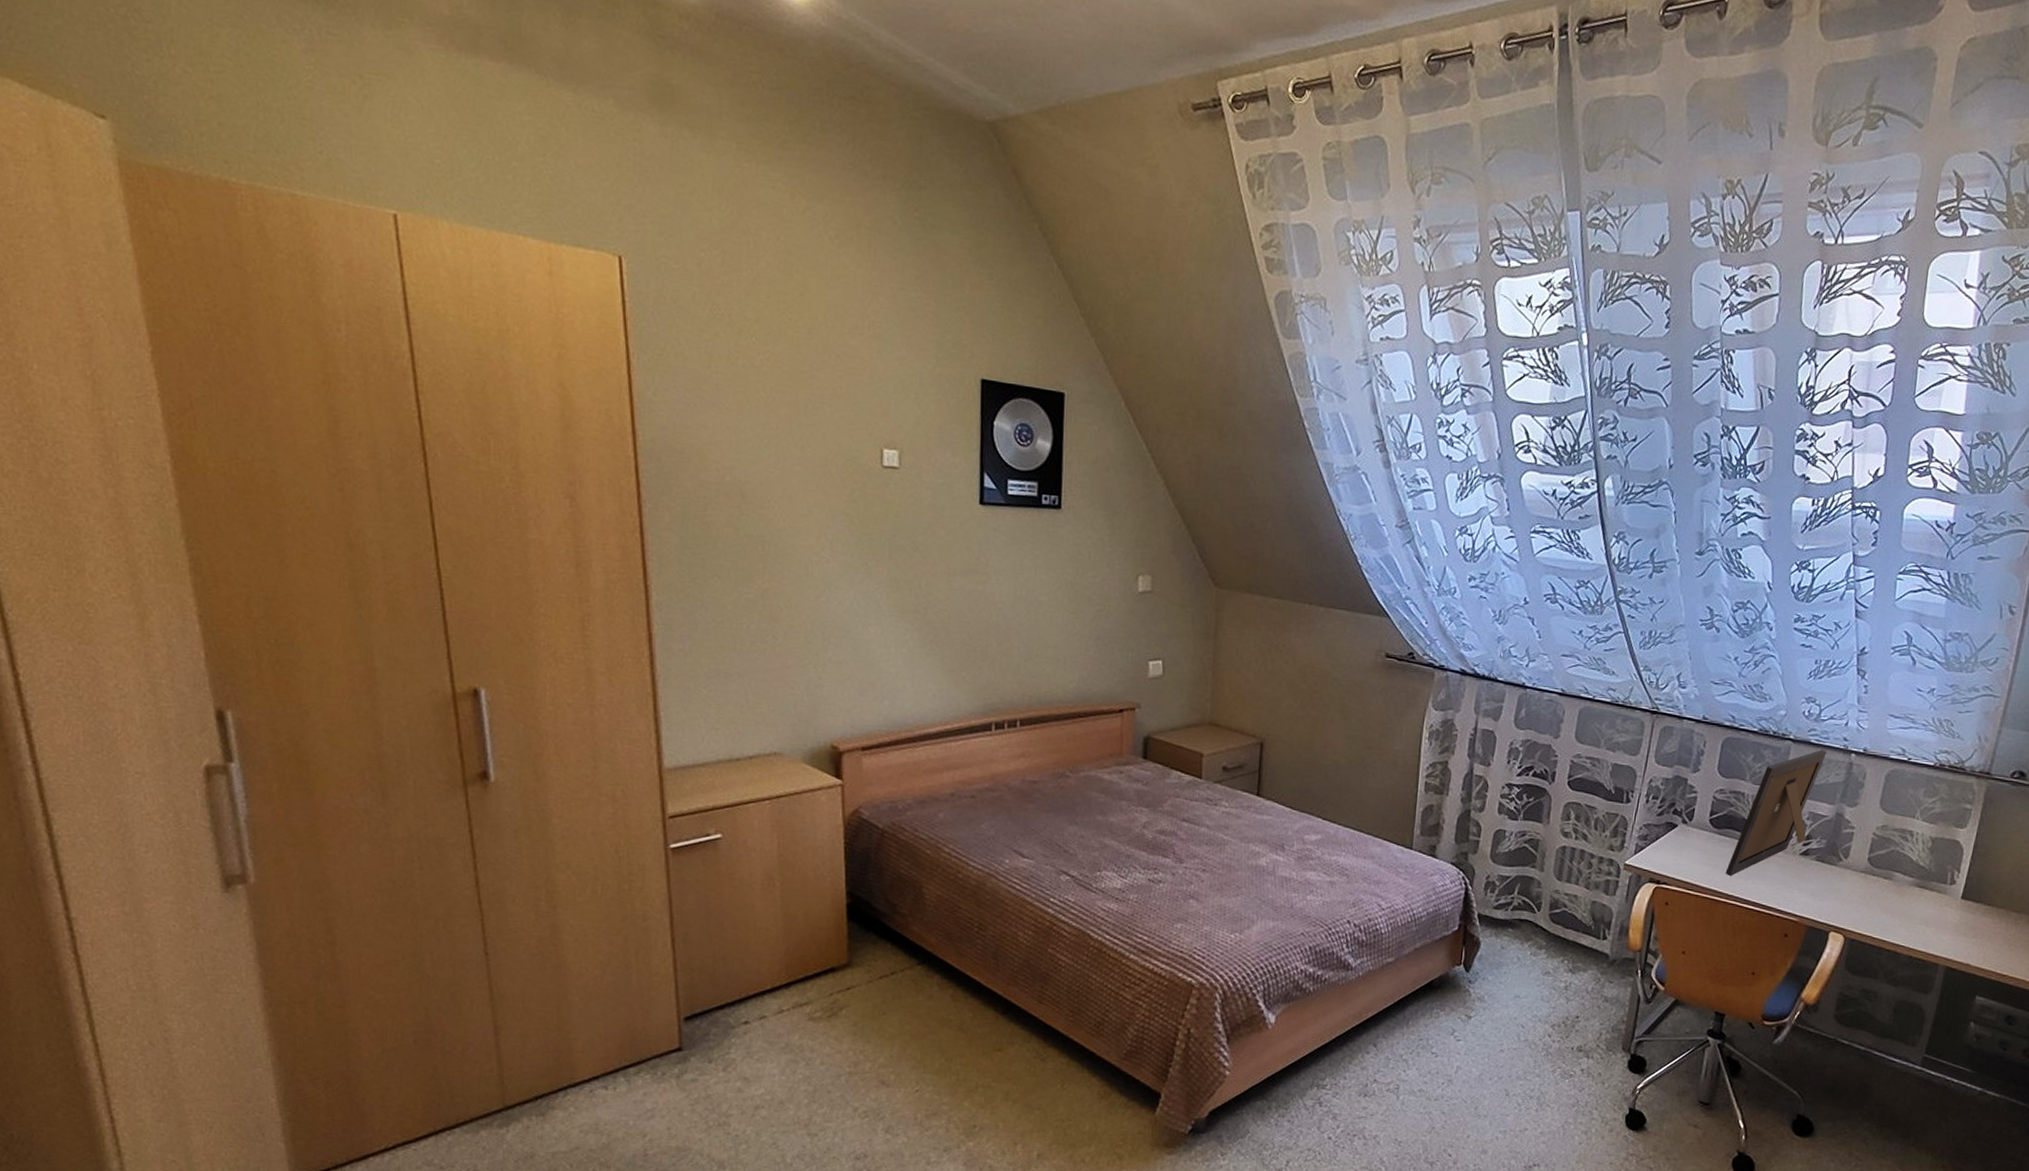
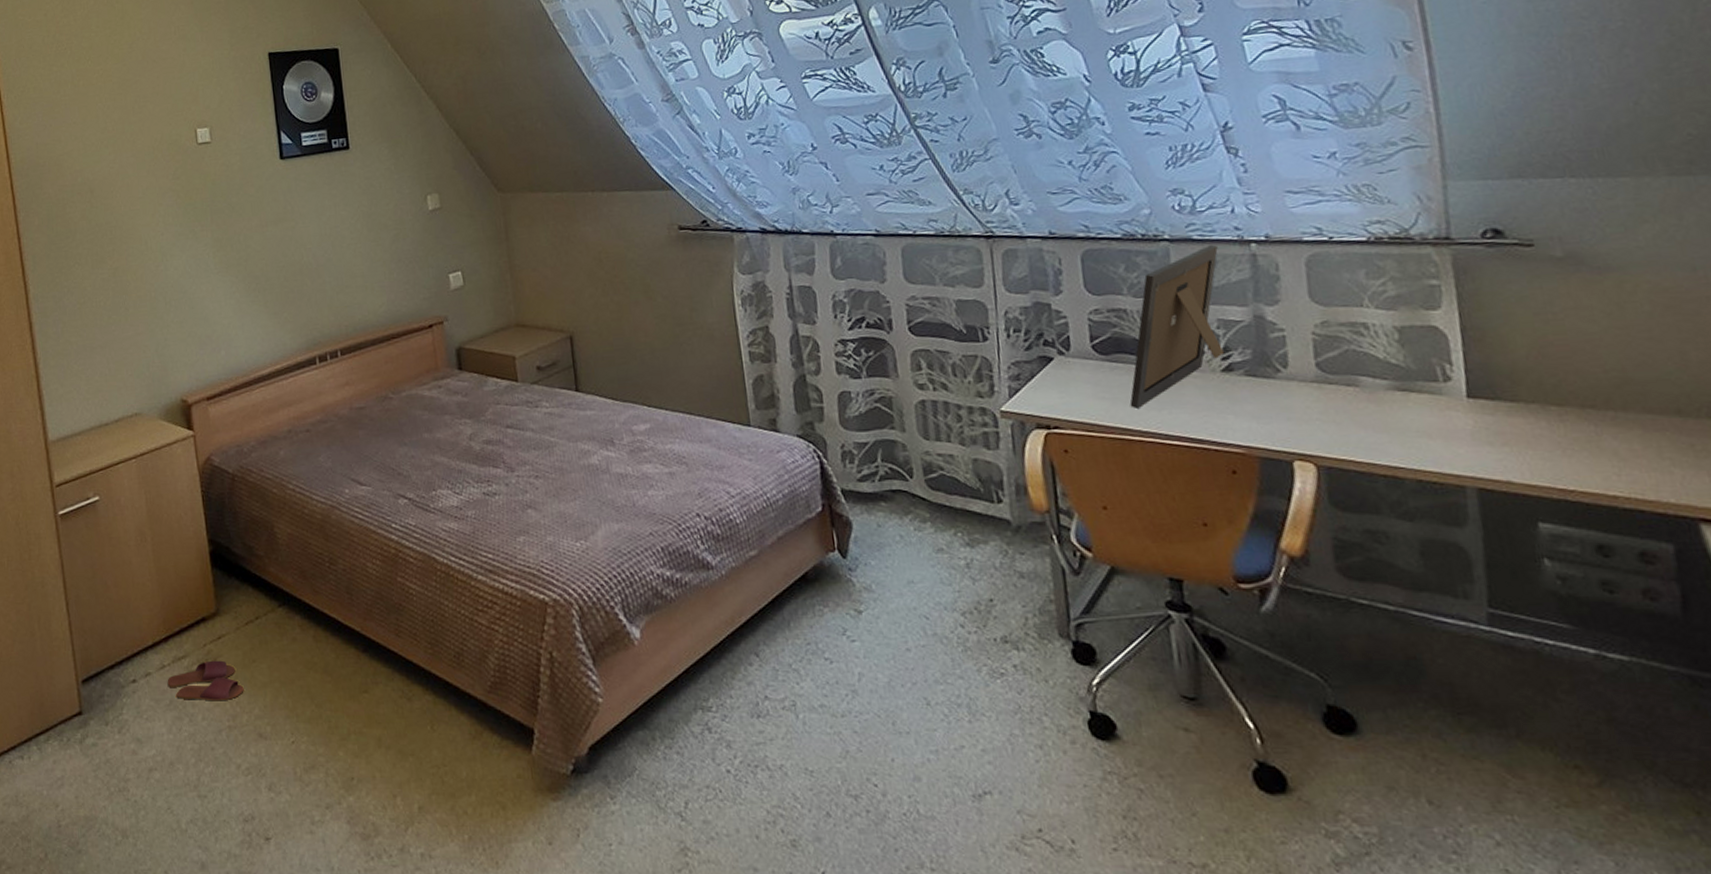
slippers: none [784,1009,870,1049] -> present [167,660,244,701]

